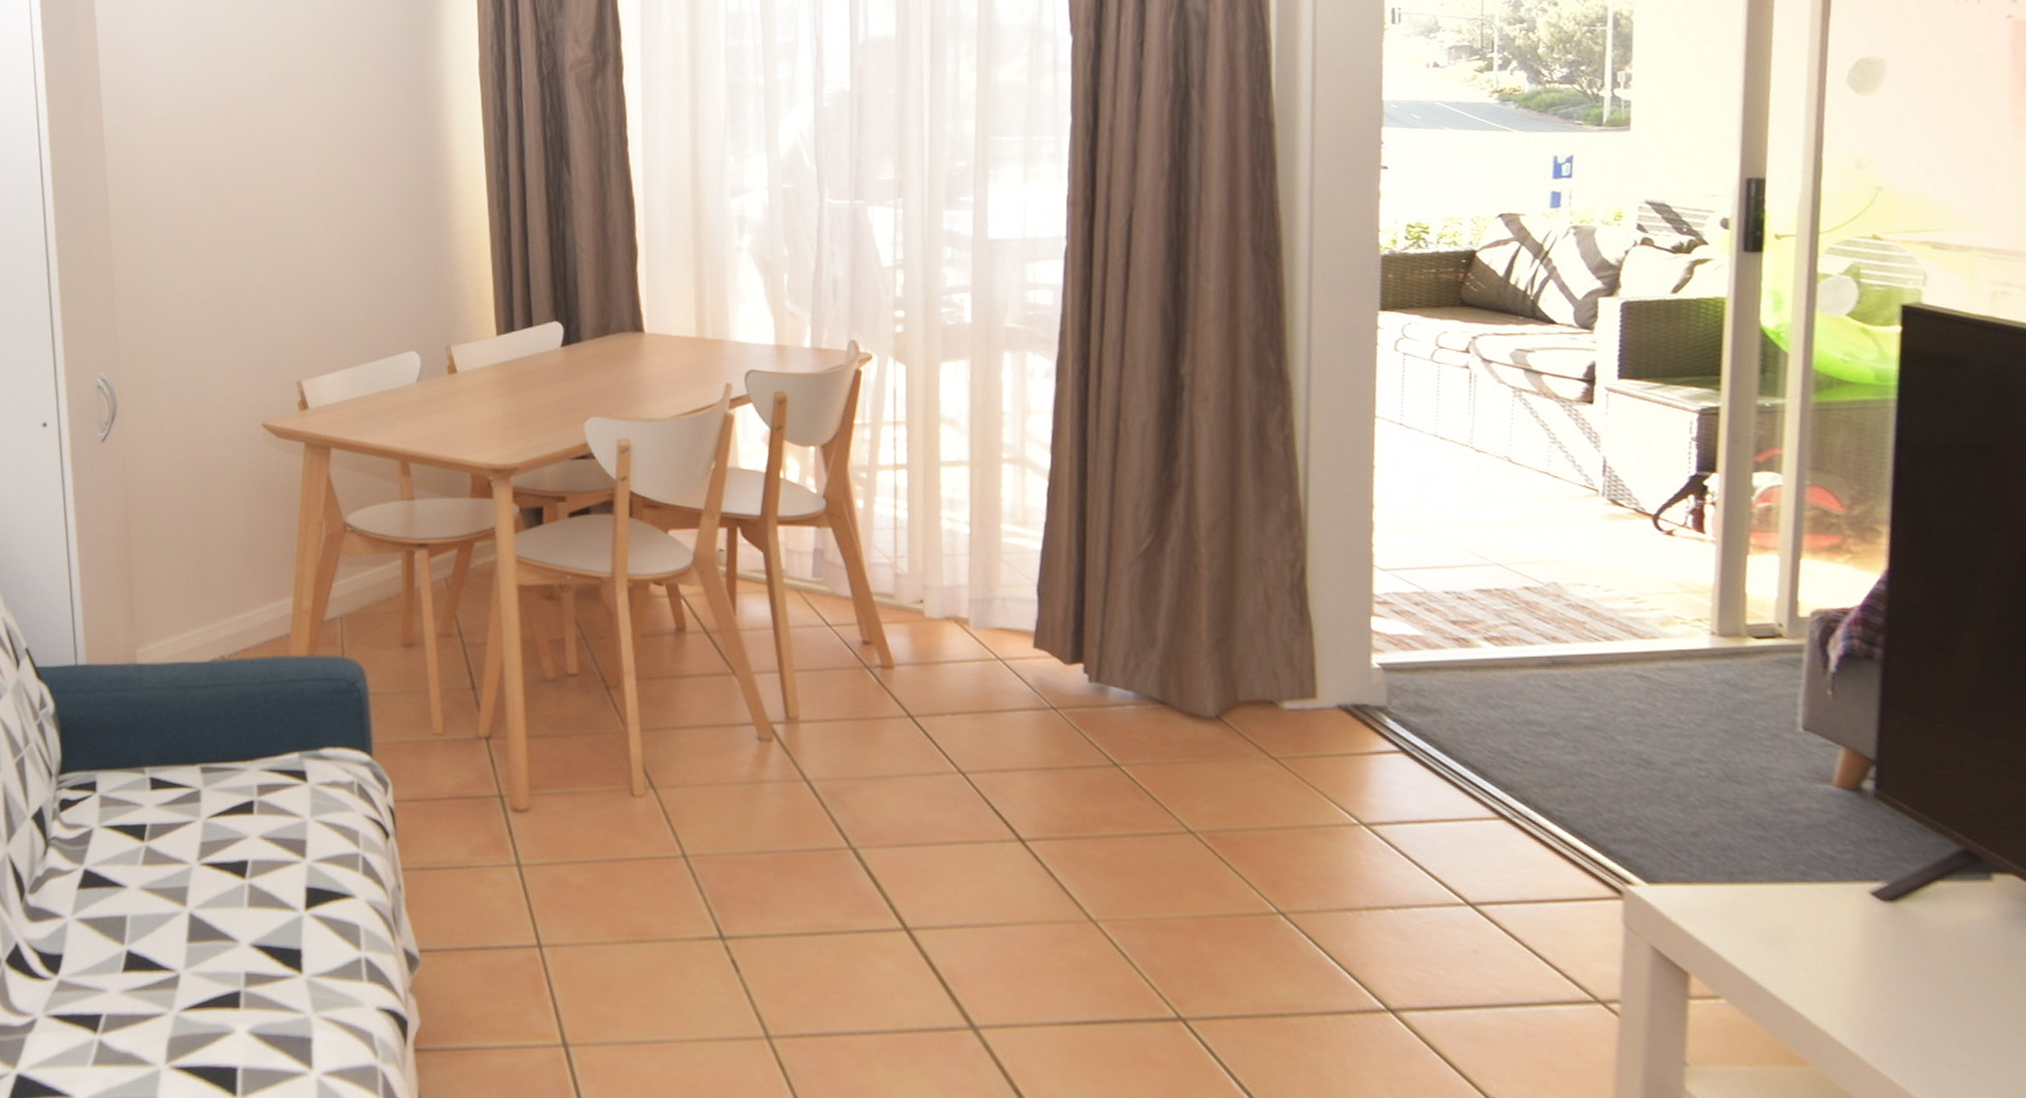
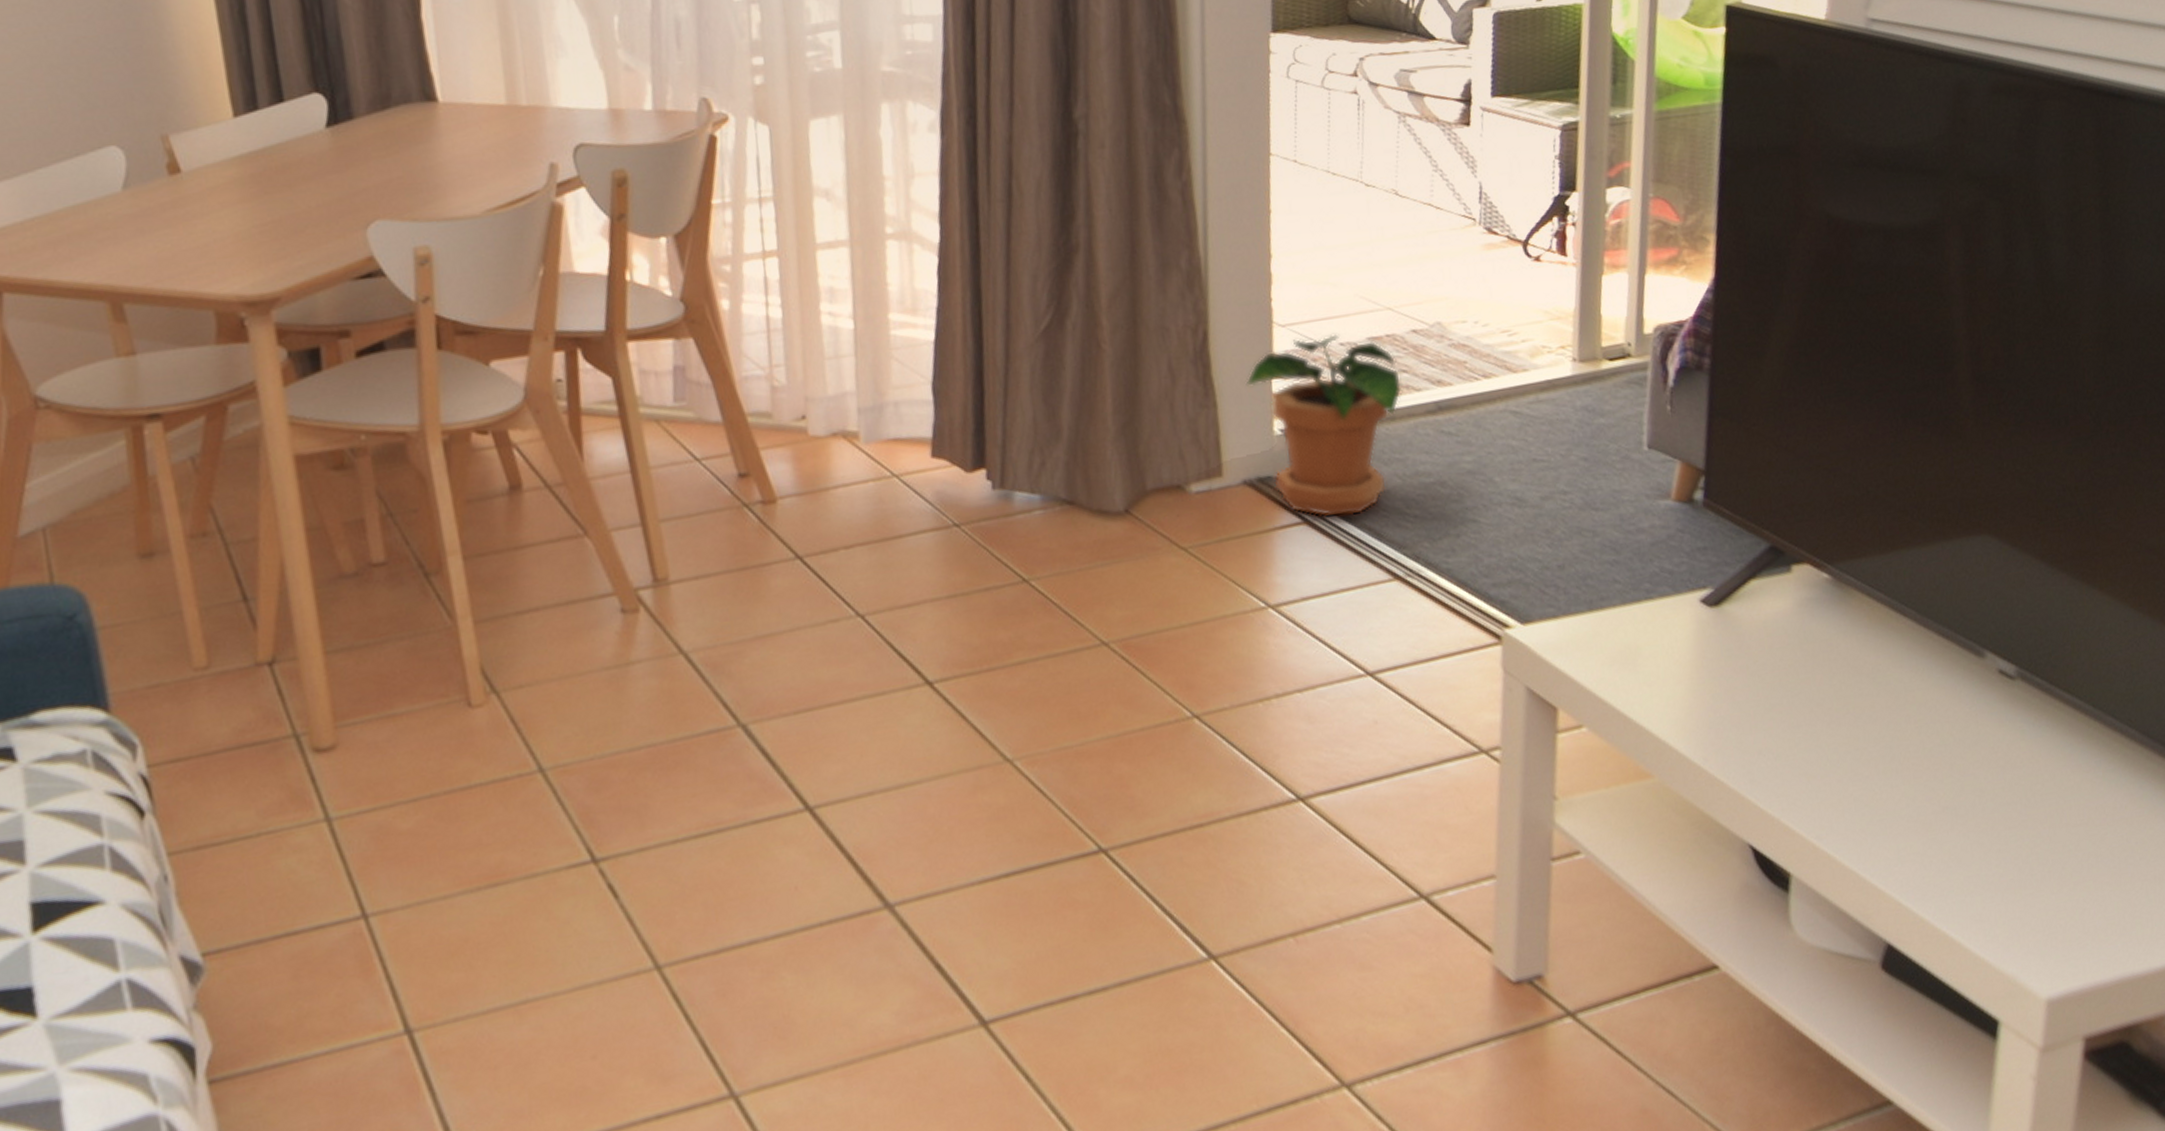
potted plant: none [1343,583,1512,751] -> present [1245,334,1402,518]

